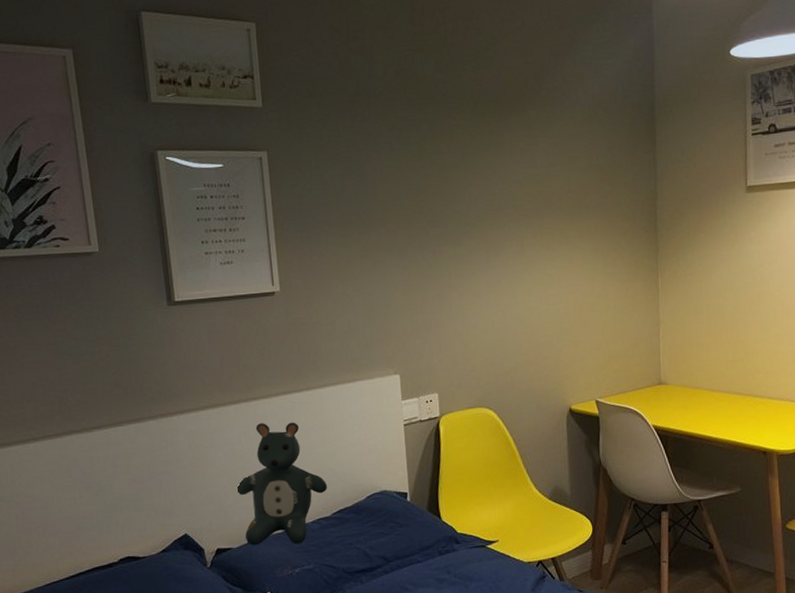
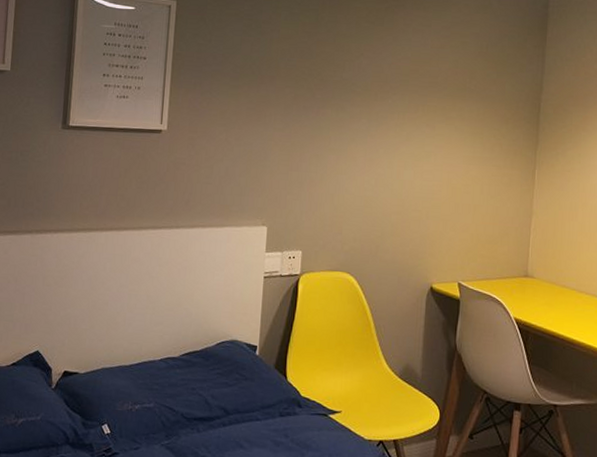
stuffed animal: present [235,422,328,545] -> none [92,253,181,380]

